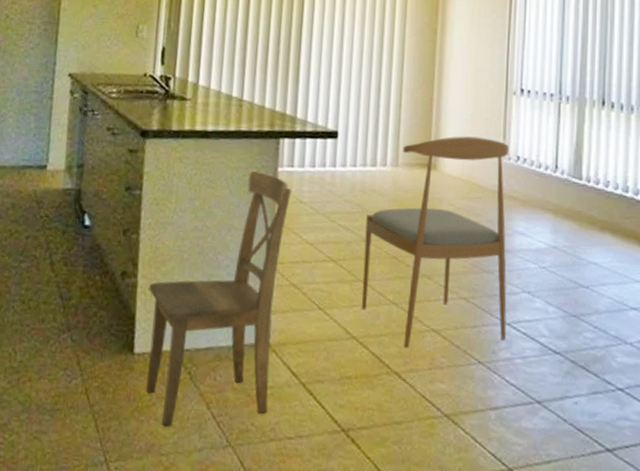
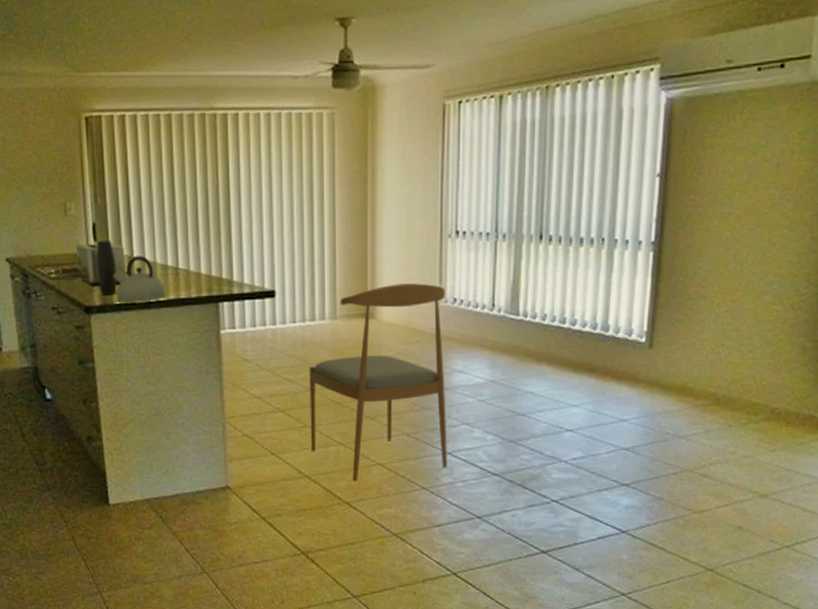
toaster: none [139,66,191,110] -> present [76,243,127,286]
dining chair: present [145,170,292,427] -> none [114,335,236,561]
vase: none [159,64,180,121] -> present [96,240,117,295]
kettle: none [175,83,228,132] -> present [113,255,167,305]

